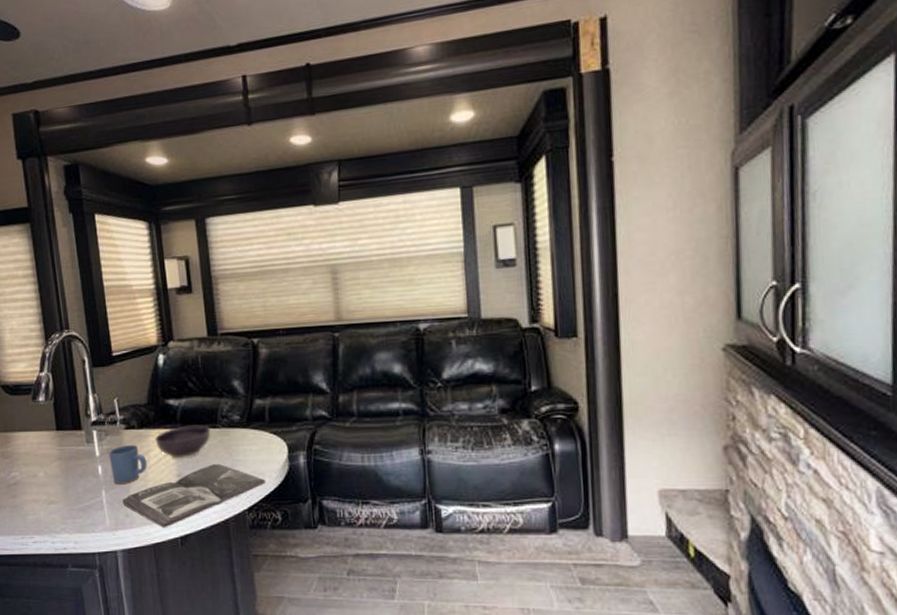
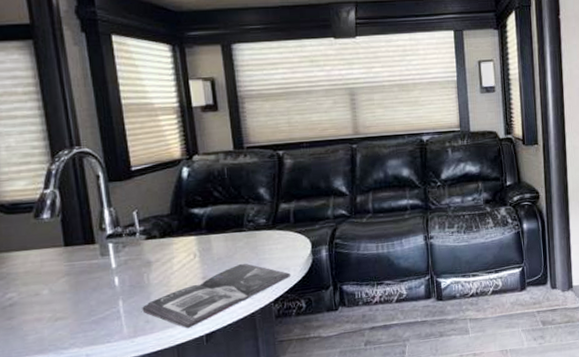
mug: present [109,444,147,484] -> none [127,253,170,293]
bowl: present [155,425,211,457] -> none [178,230,237,262]

